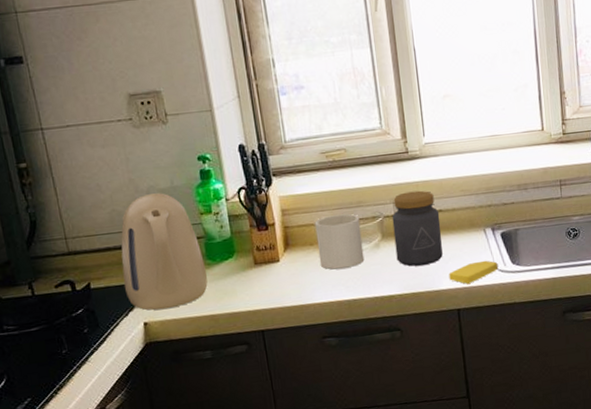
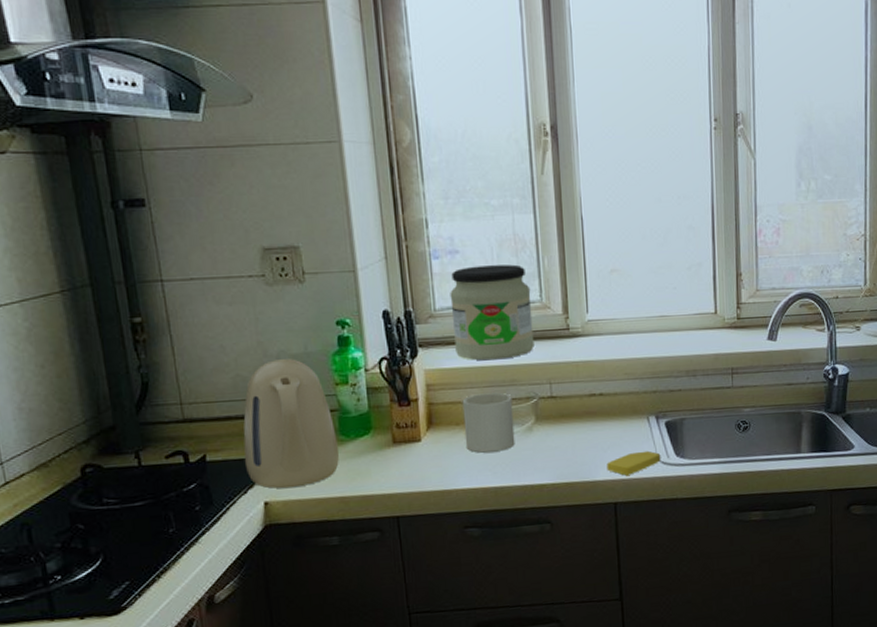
jar: none [298,96,377,186] -> present [450,264,534,361]
jar: present [392,190,443,266] -> none [547,371,601,454]

